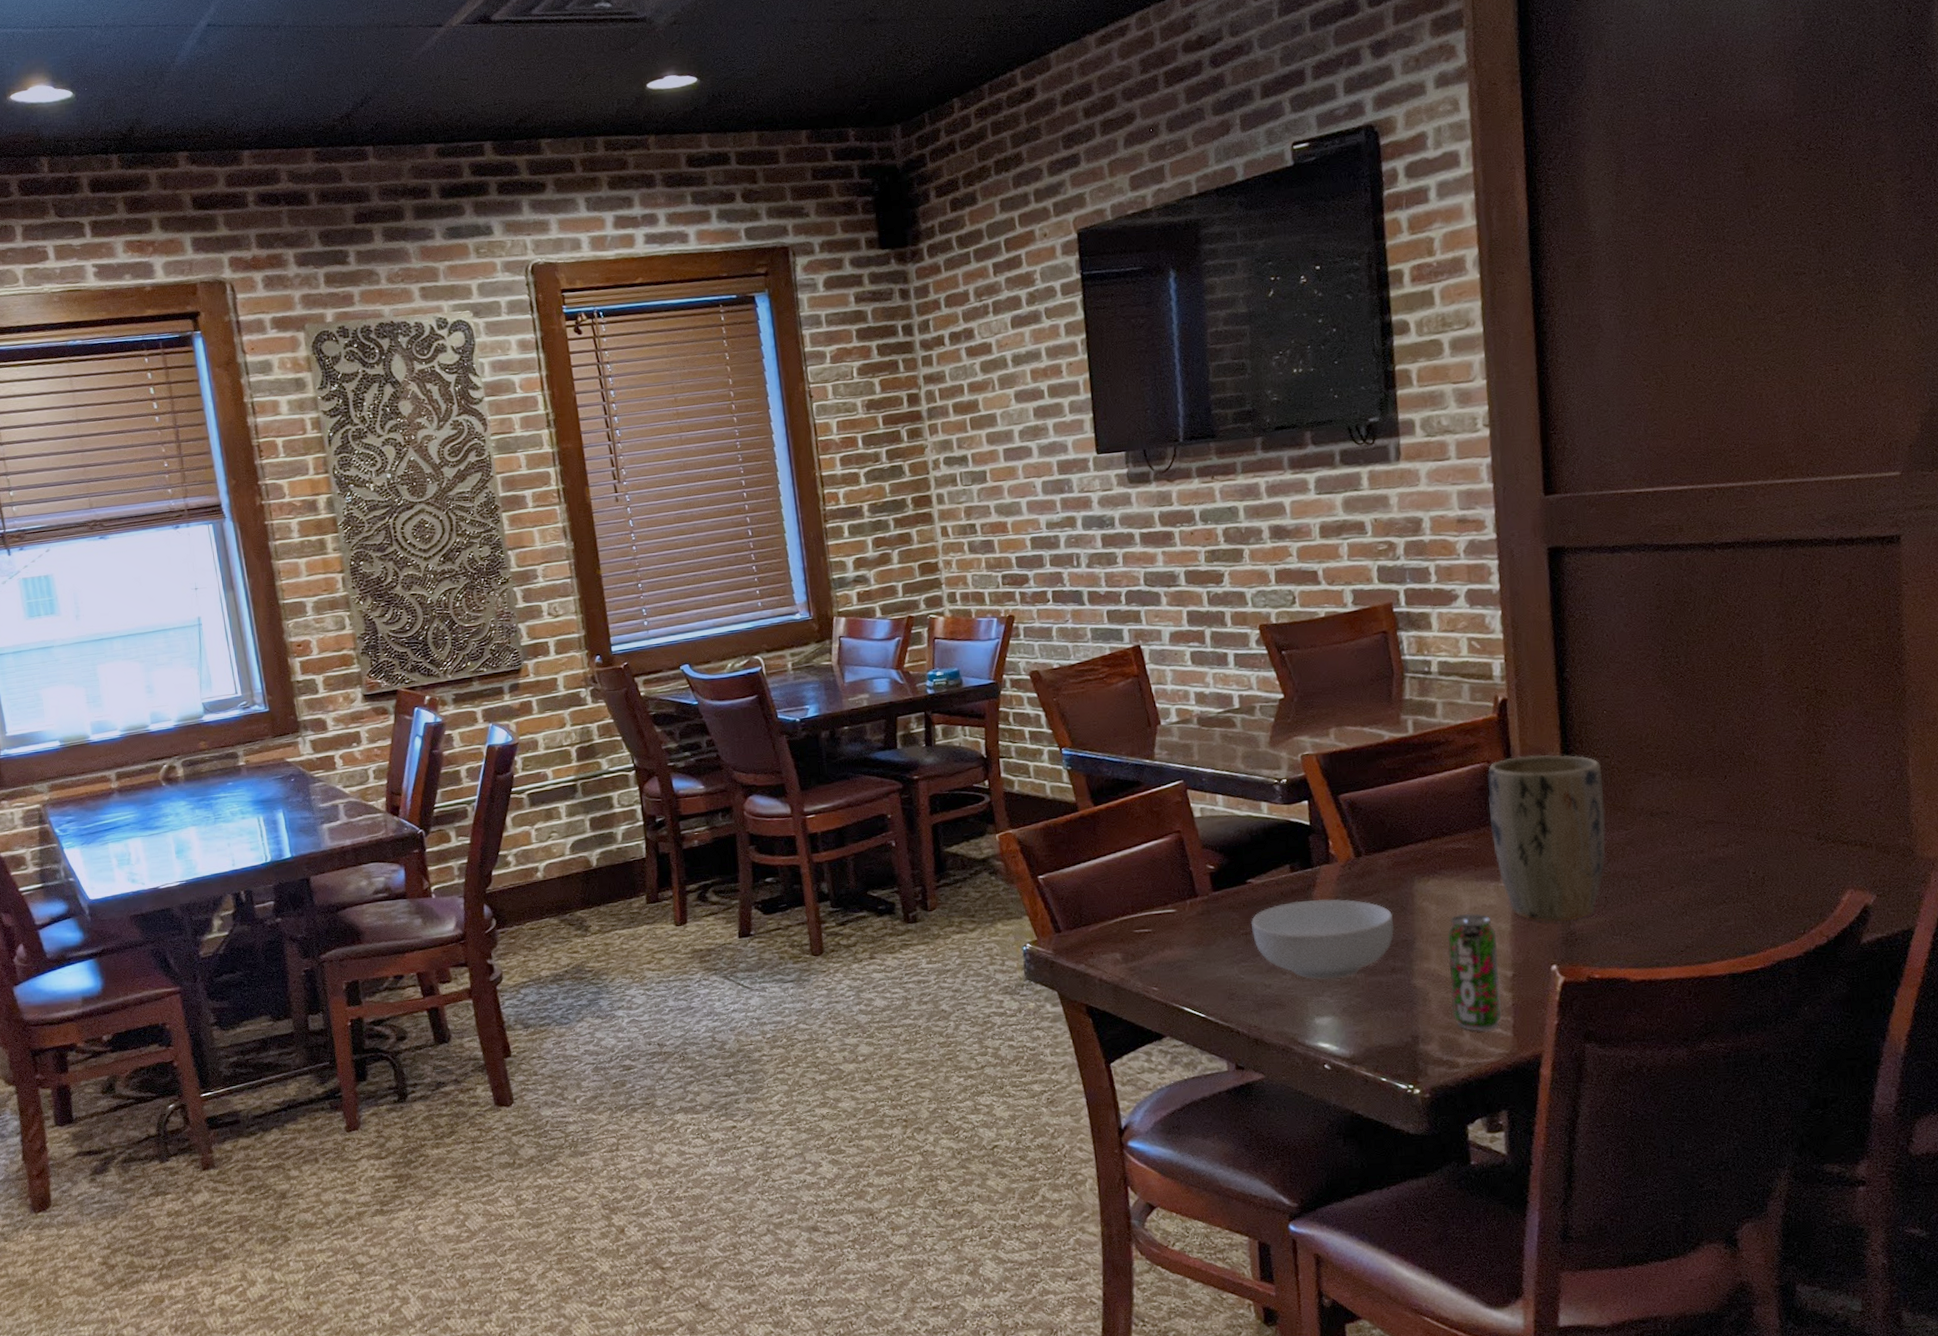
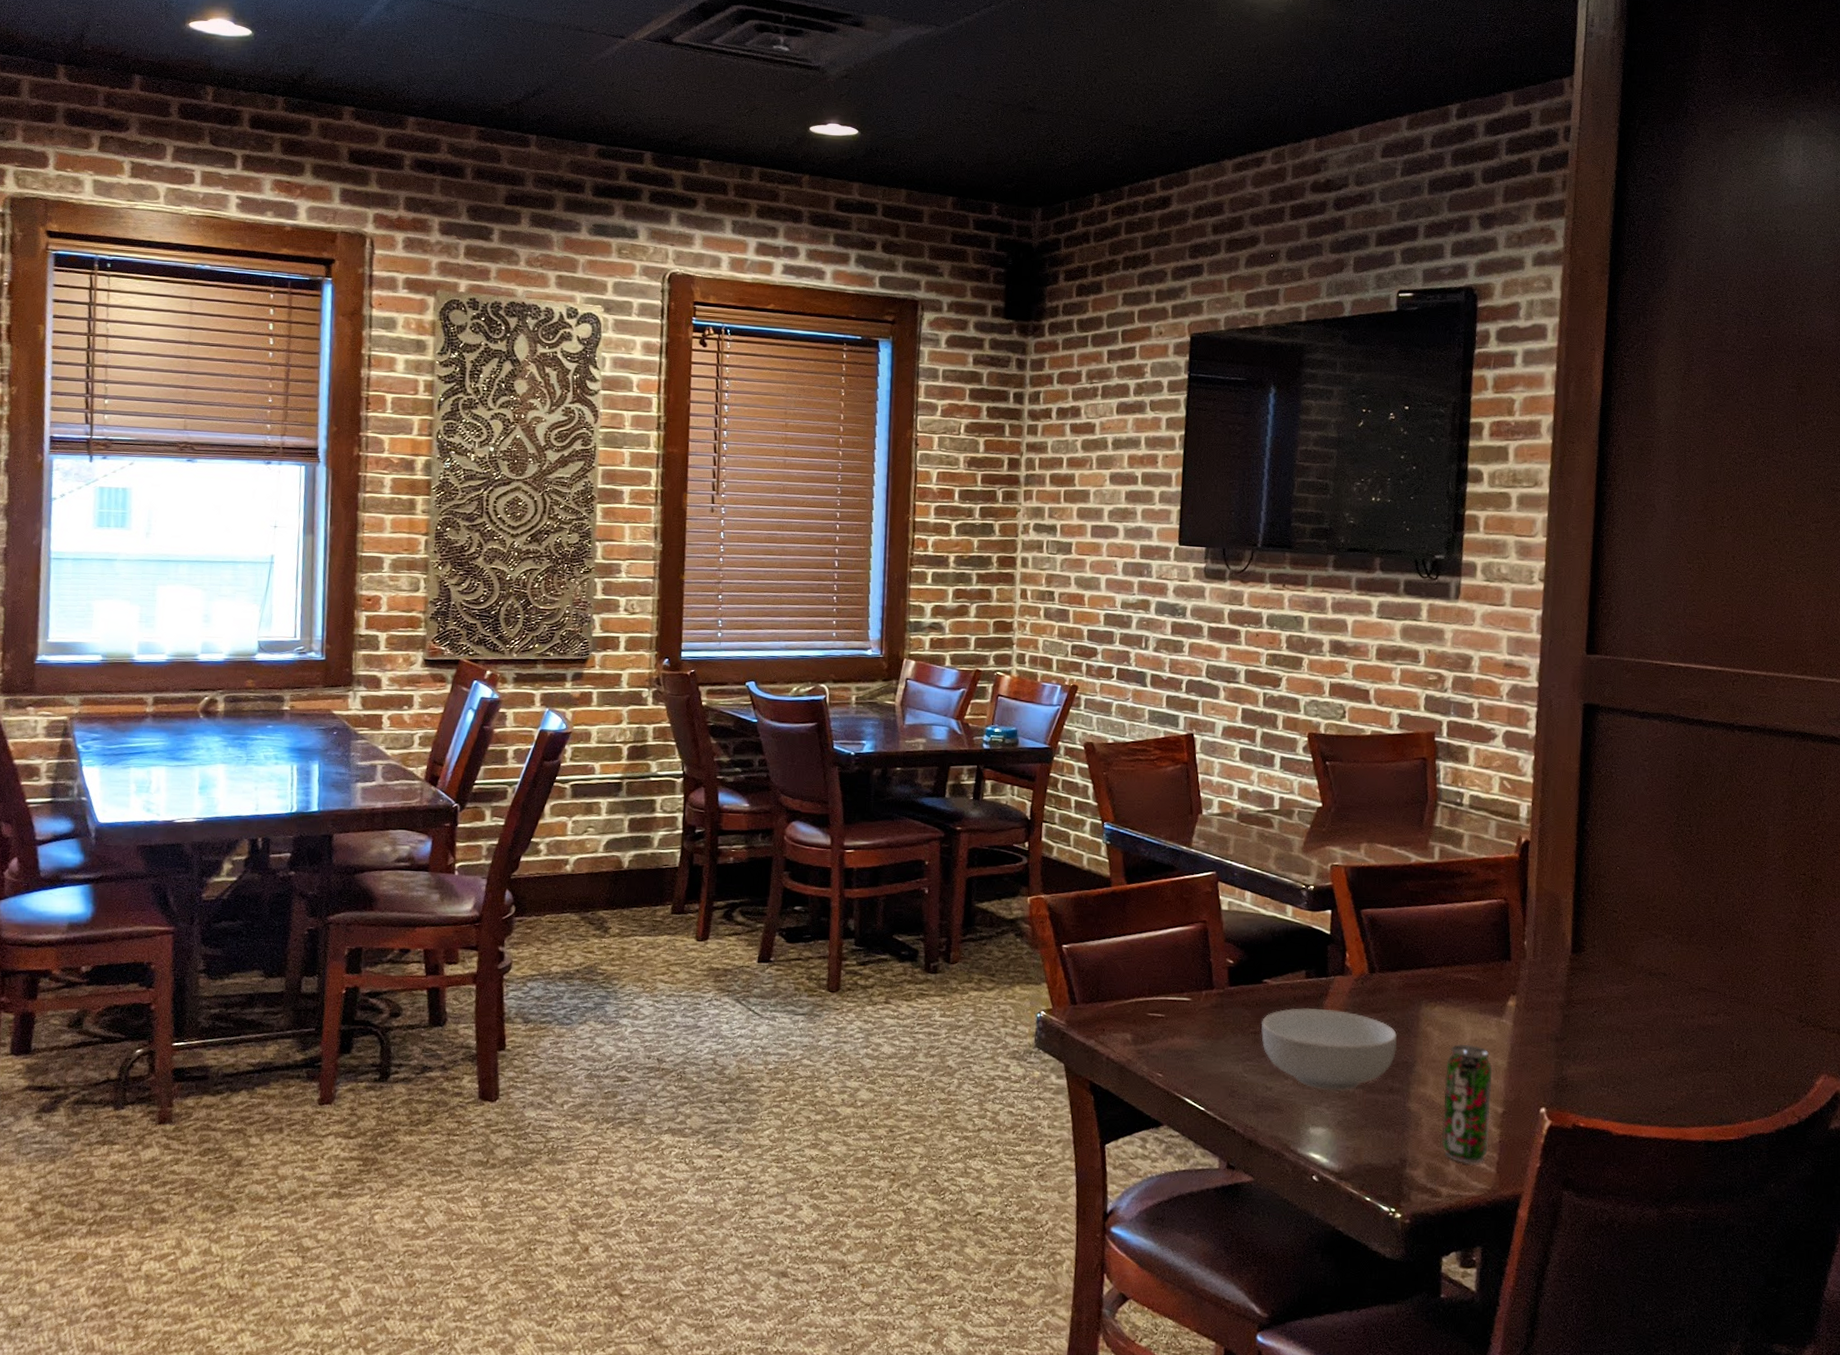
plant pot: present [1487,754,1606,922] -> none [1500,898,1608,1067]

